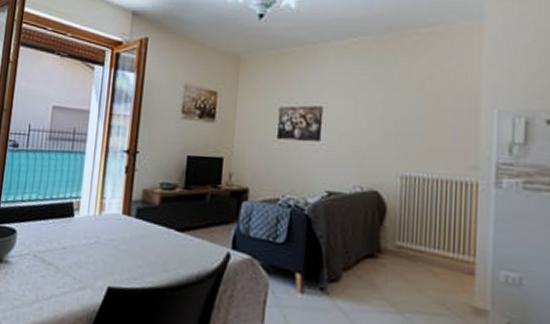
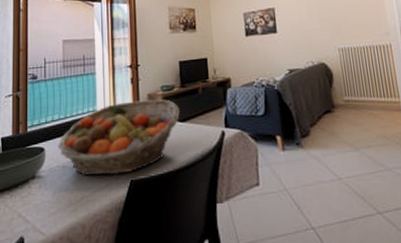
fruit basket: none [31,193,180,279] -> present [58,99,181,176]

